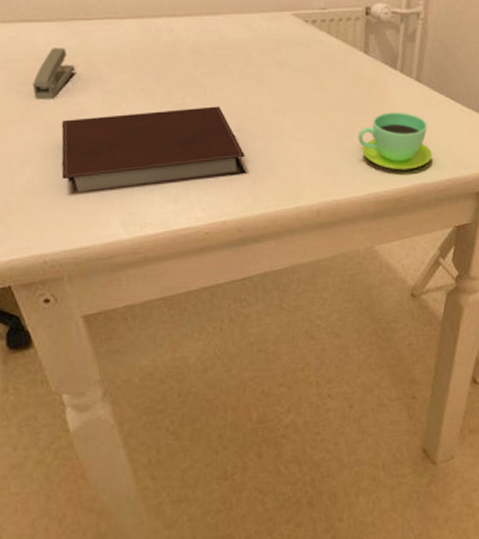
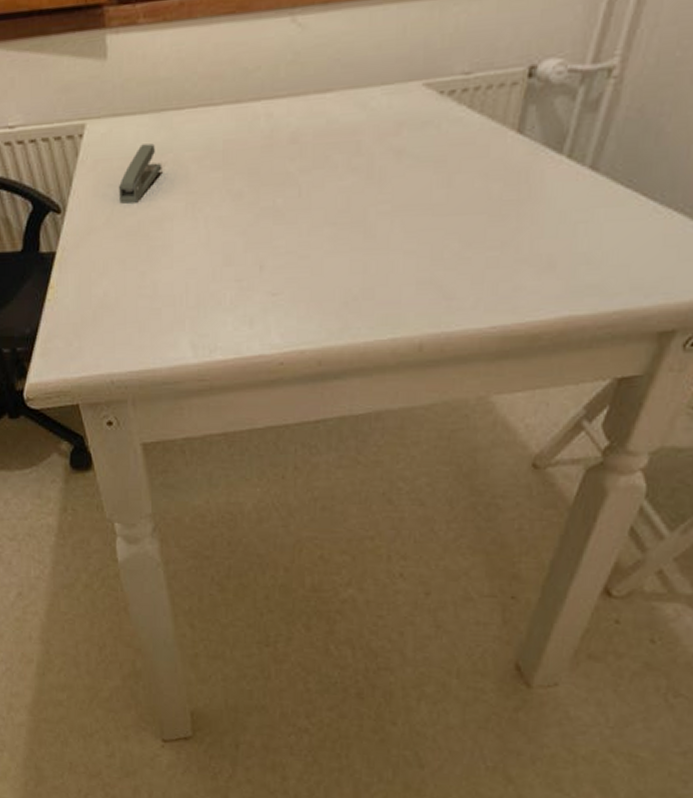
notebook: present [61,106,247,193] -> none [136,209,338,309]
cup: present [357,112,432,171] -> none [489,214,597,297]

